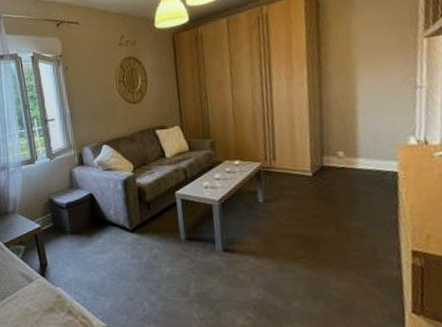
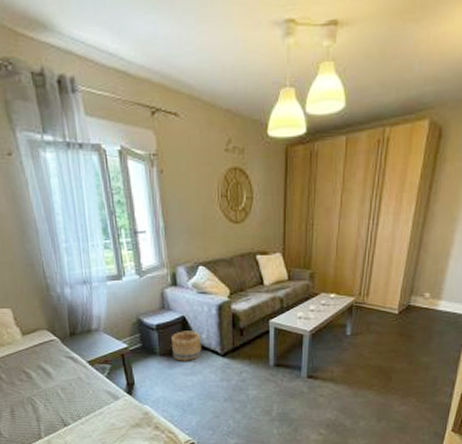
basket: none [80,207,111,239] -> present [170,331,202,361]

